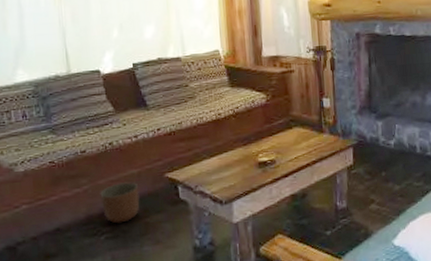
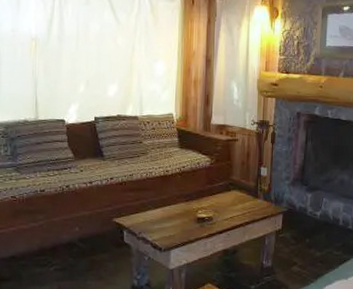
planter: present [100,182,140,224] -> none [53,222,89,258]

